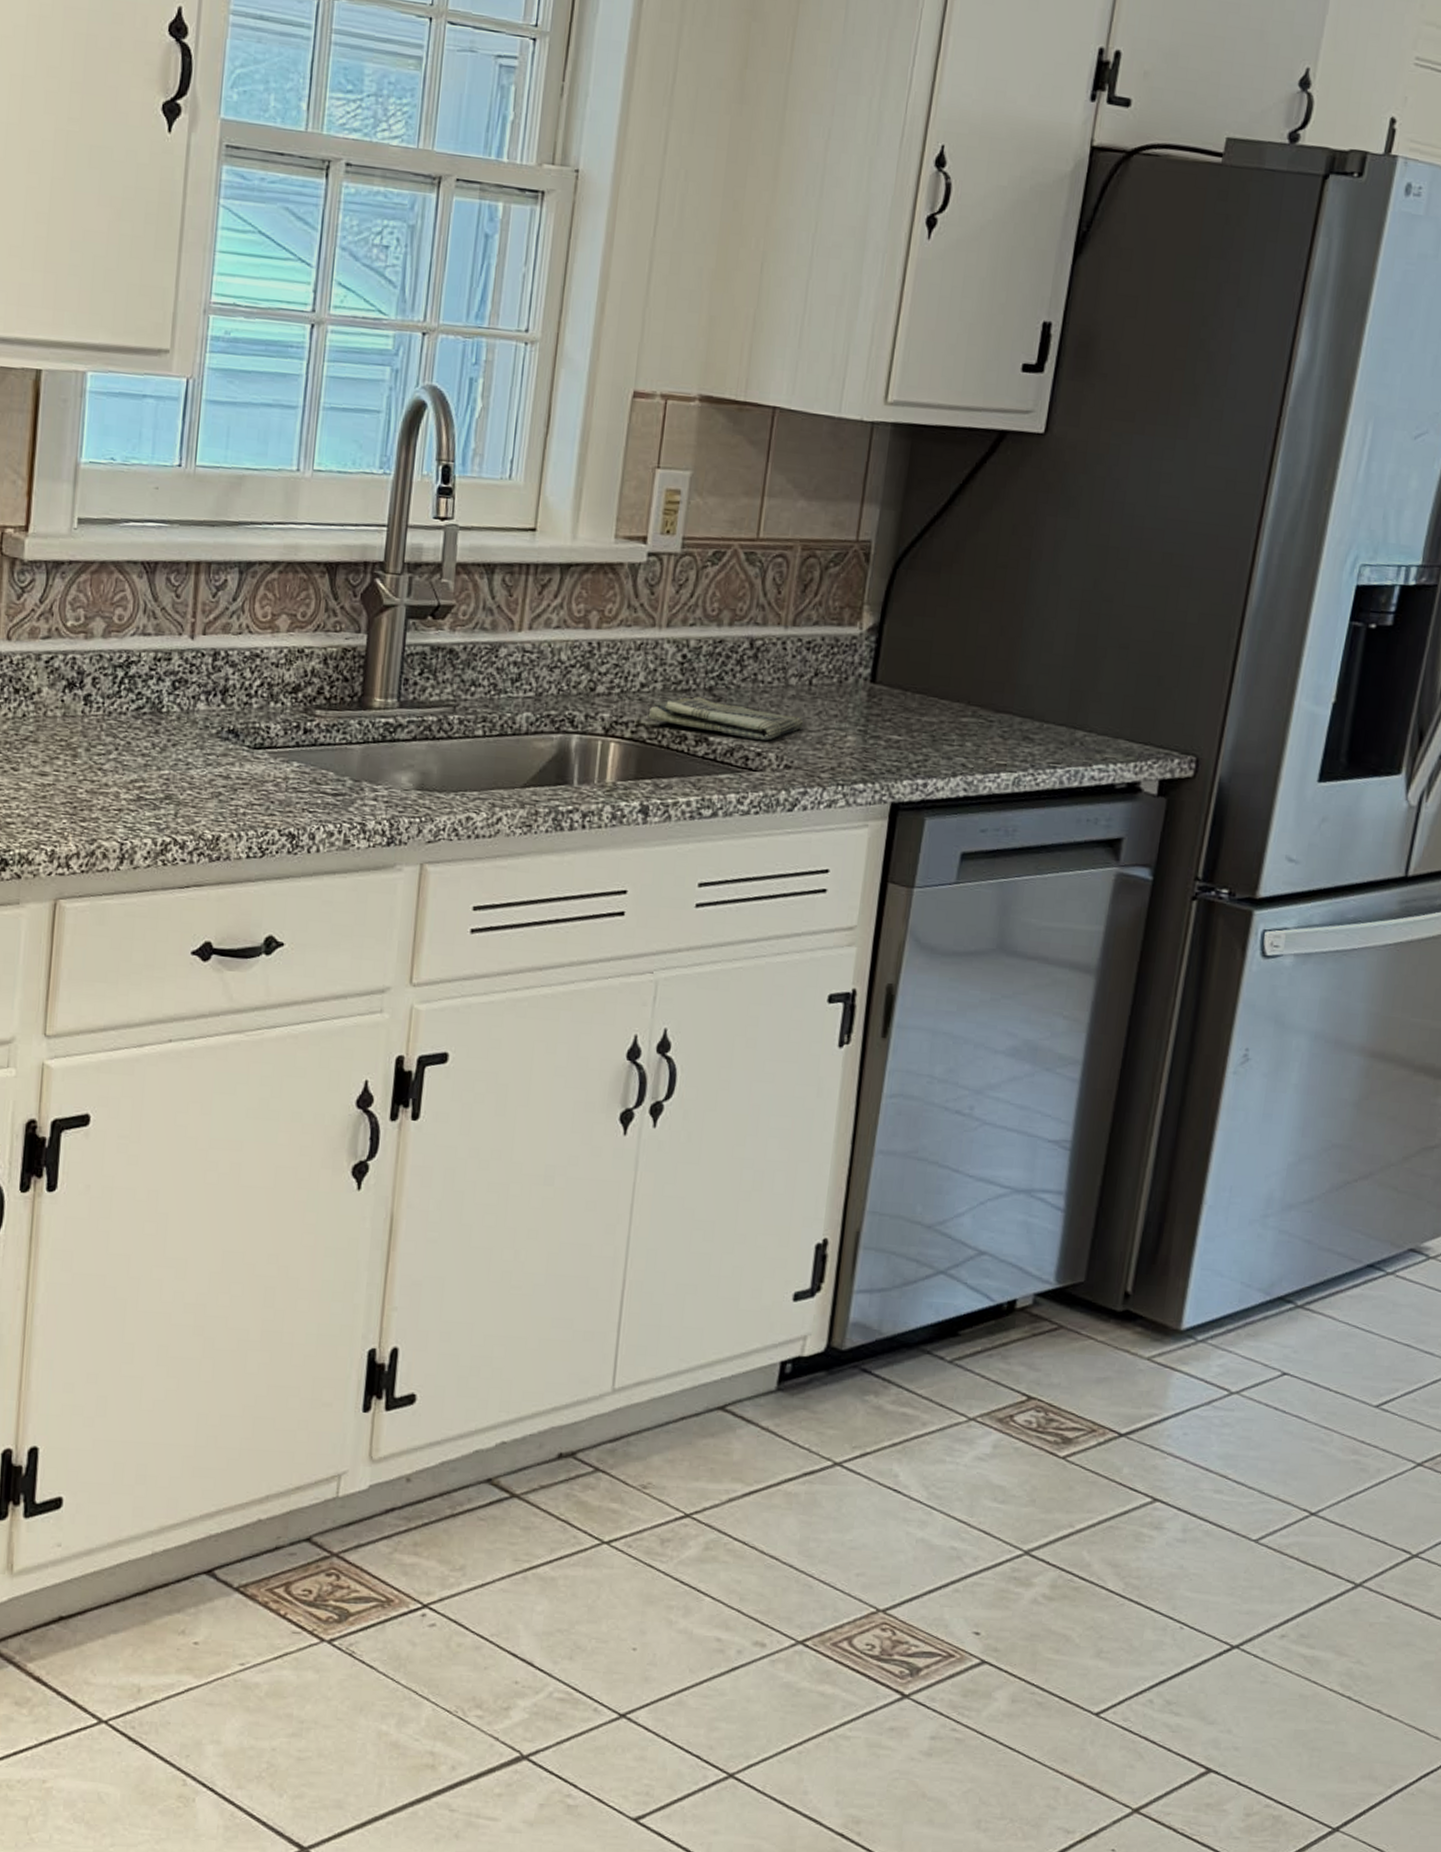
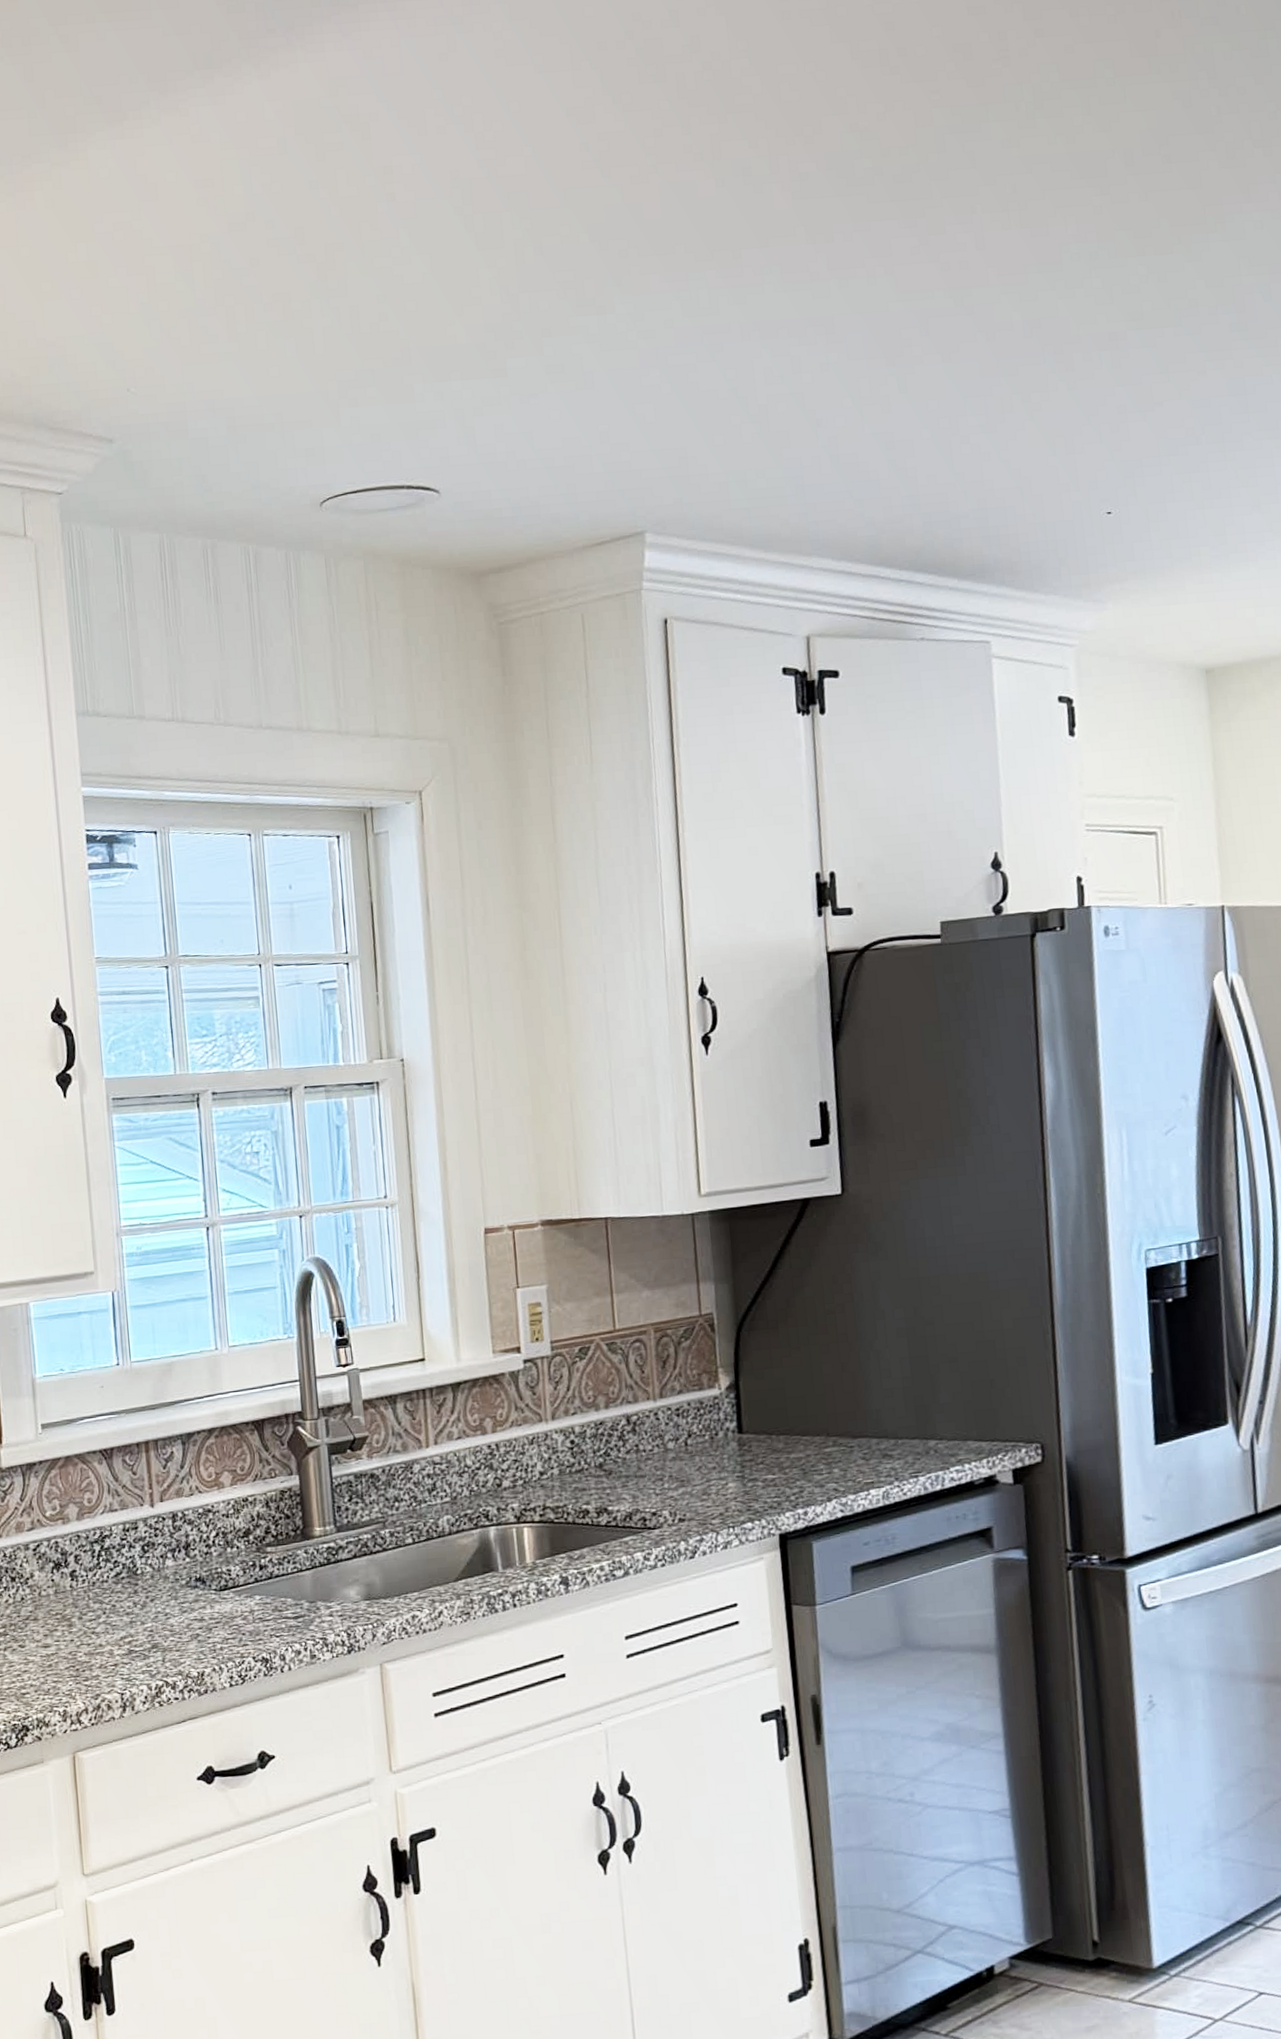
dish towel: present [648,696,804,741] -> none [551,1474,688,1502]

